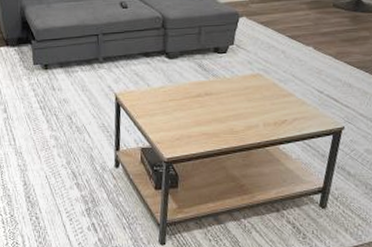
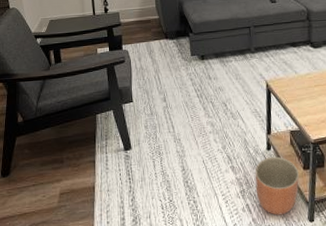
planter: none [101,174,151,236] -> present [255,156,300,216]

